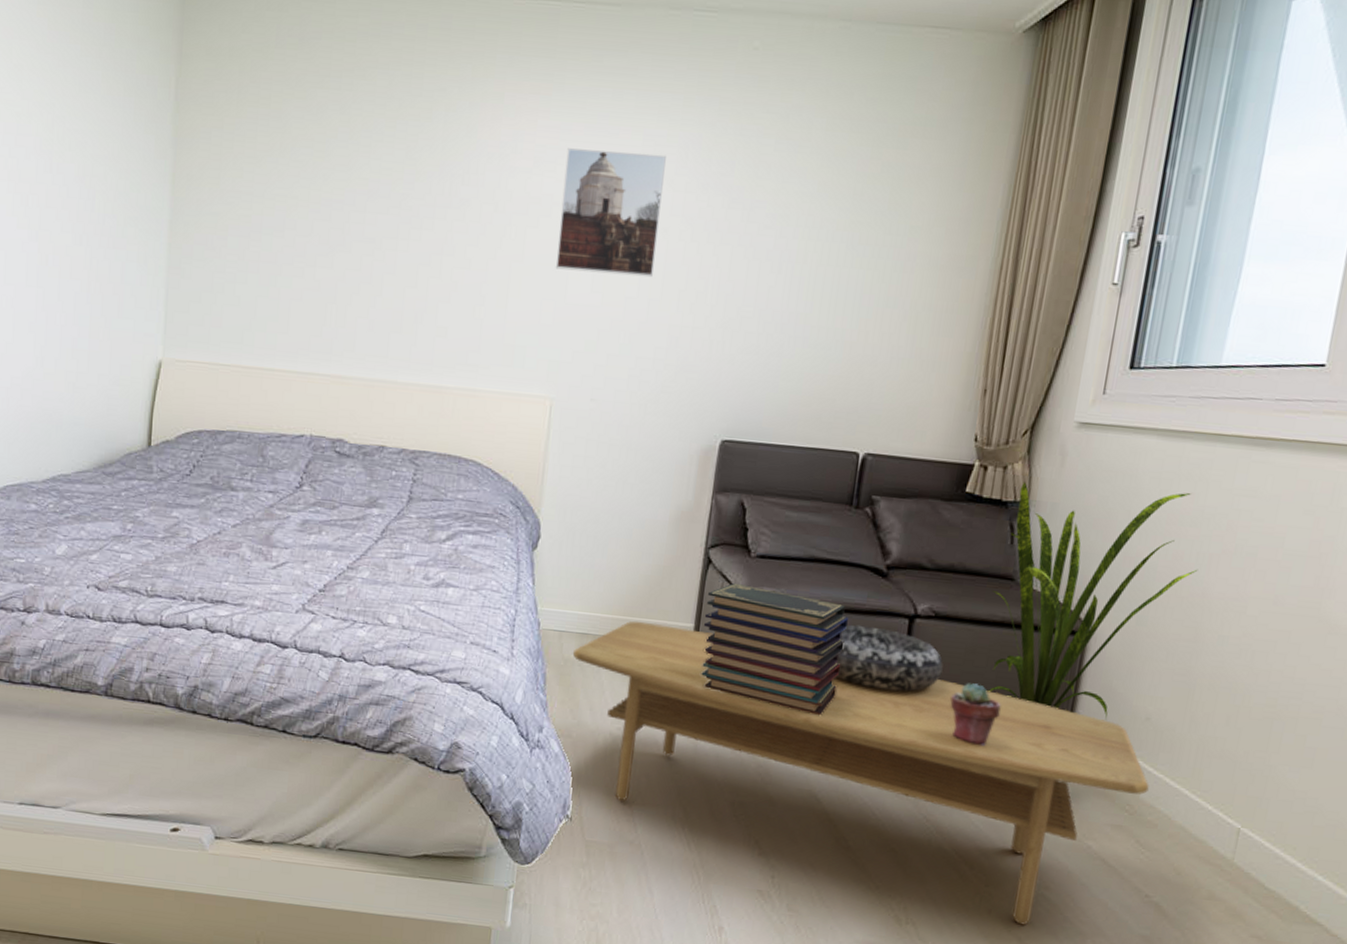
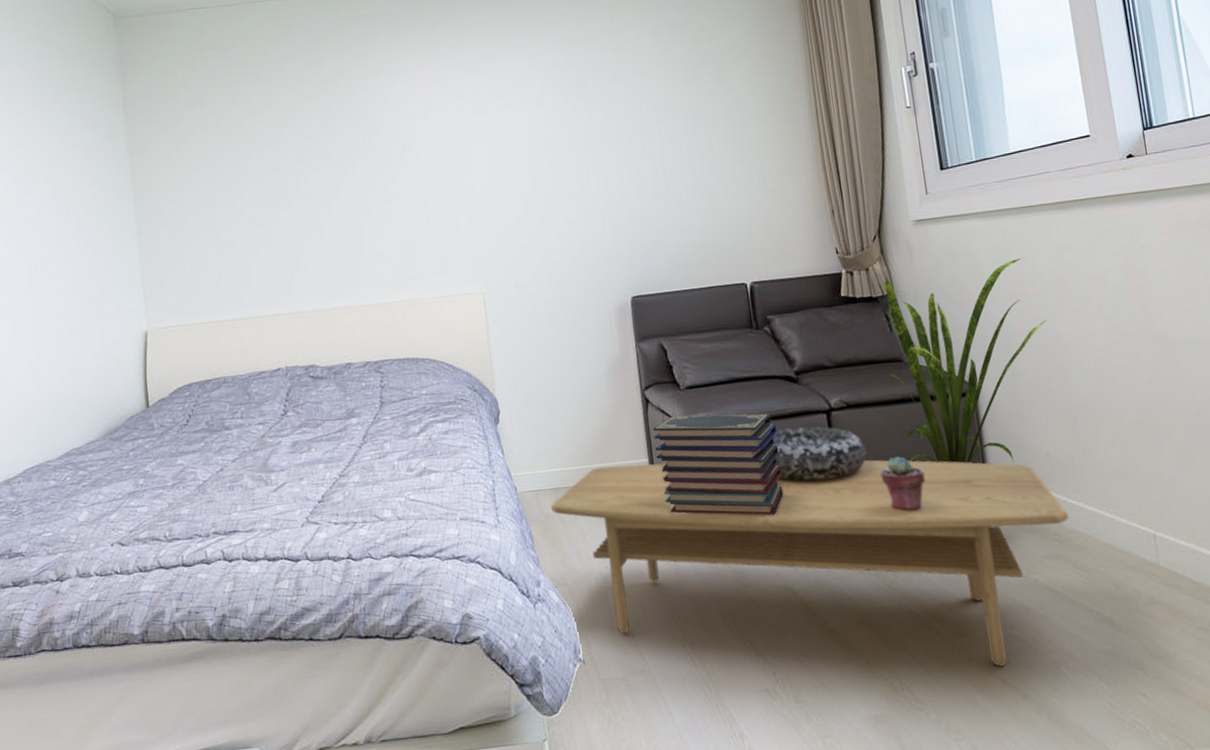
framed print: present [555,148,666,278] -> none [451,80,544,187]

